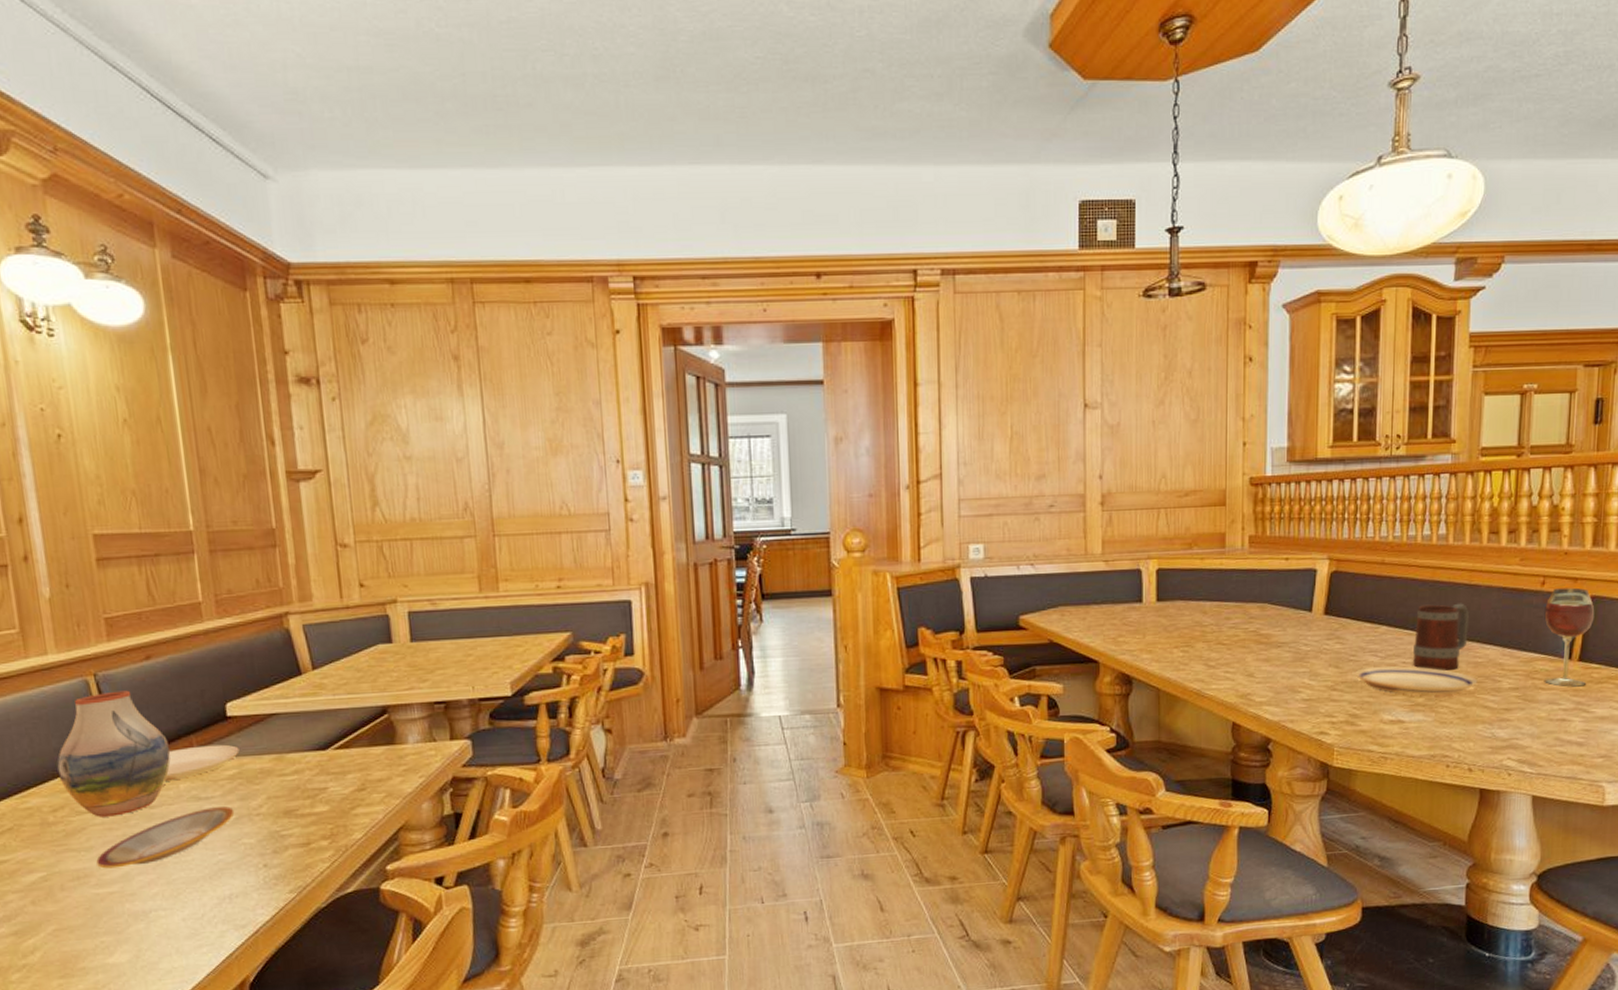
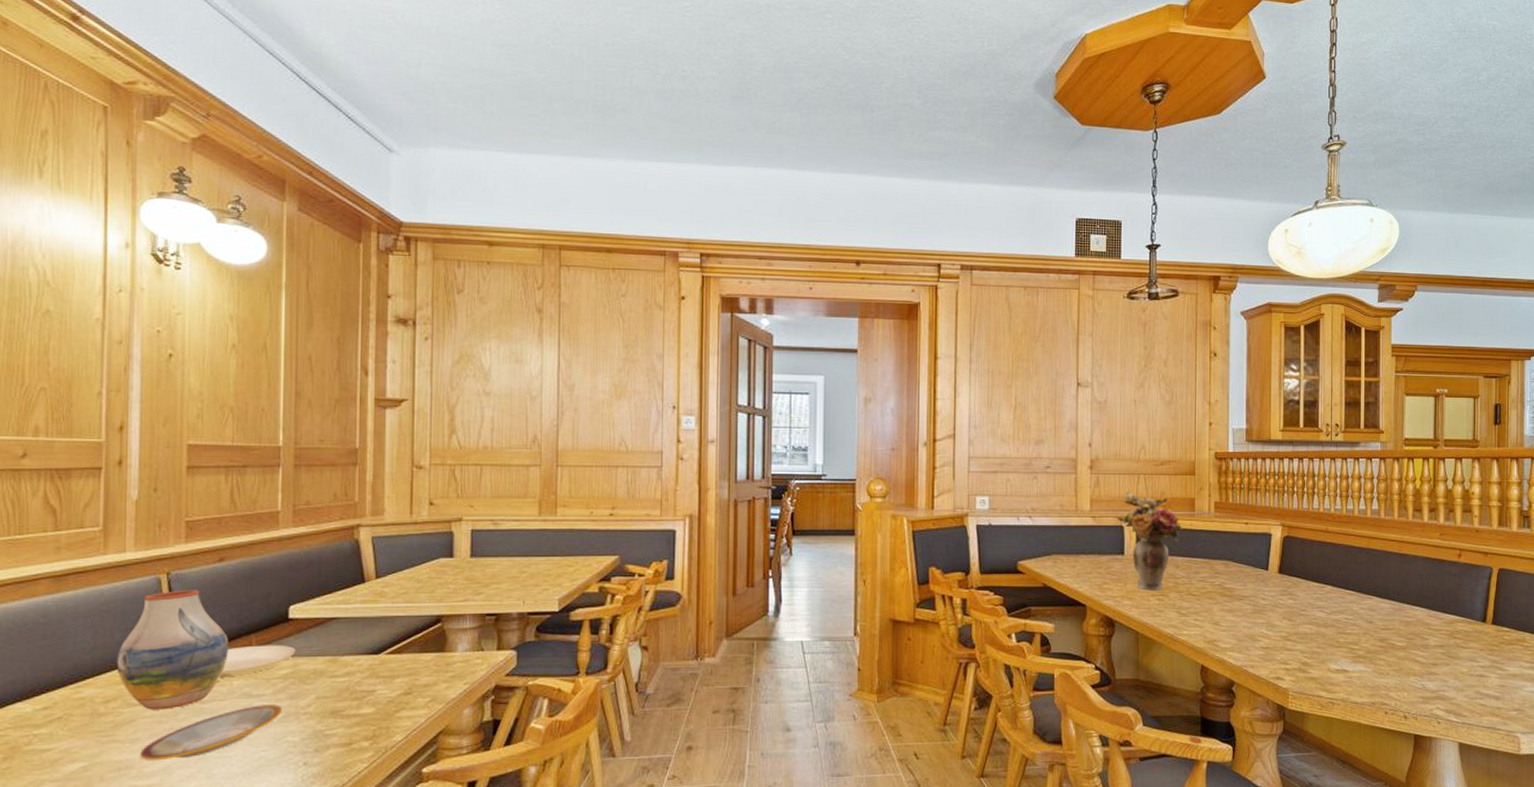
flower arrangement: none [1133,530,1211,642] -> present [1117,492,1183,591]
plate: present [1355,666,1478,696] -> none [1305,621,1409,649]
beer mug: present [1412,603,1470,671] -> none [1353,569,1400,627]
wineglass: present [1544,587,1595,687] -> none [1462,560,1503,647]

